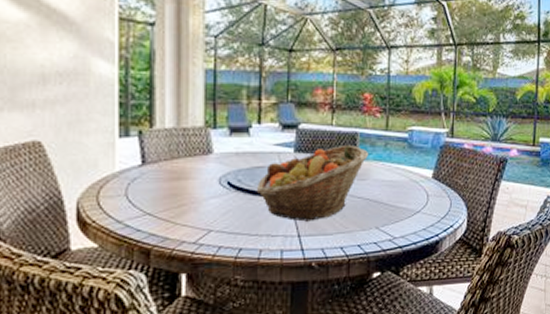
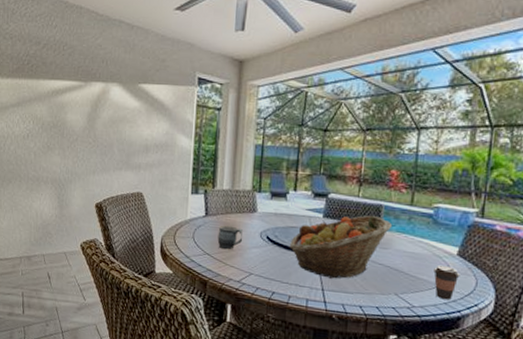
mug: none [161,174,197,206] -> present [217,225,243,250]
coffee cup: none [412,190,436,226] -> present [434,265,460,300]

